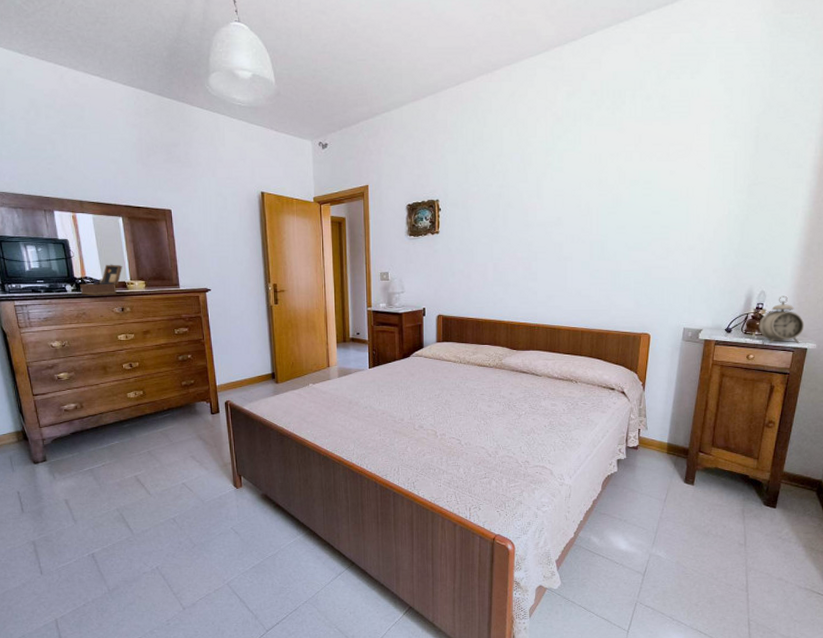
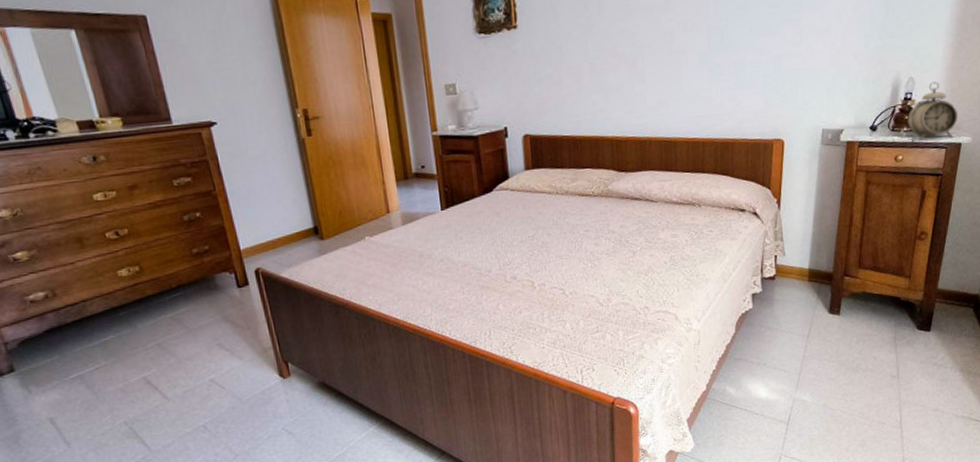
wooden box: present [80,264,123,296] -> none [26,97,87,144]

